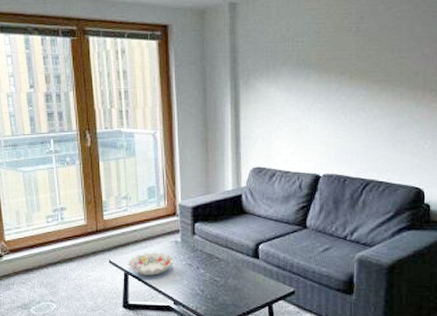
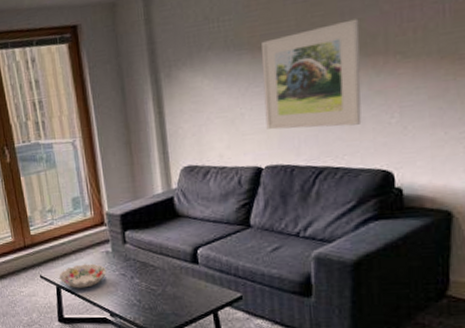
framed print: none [326,57,405,146] -> present [261,18,362,130]

